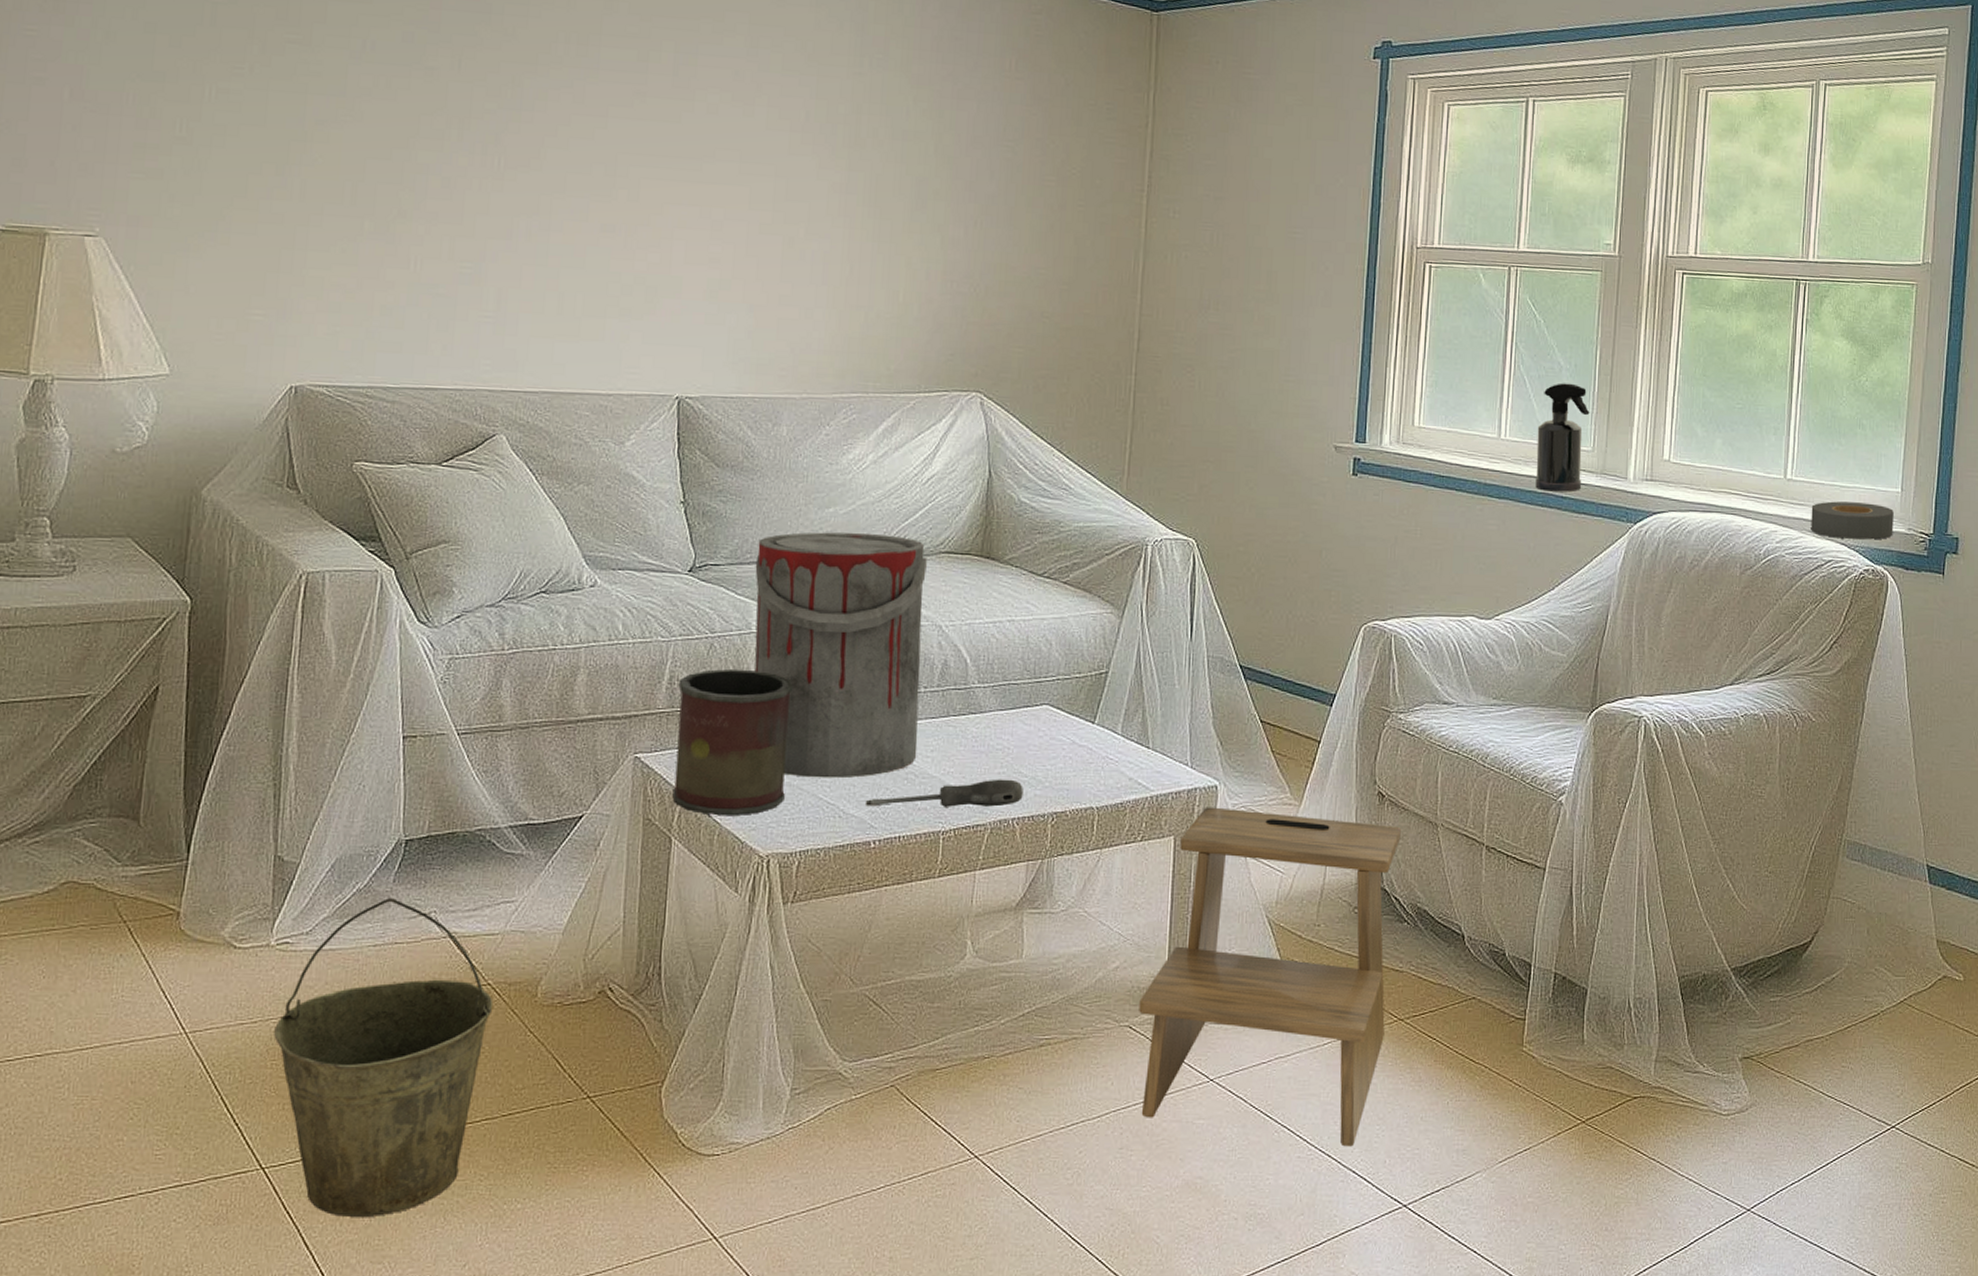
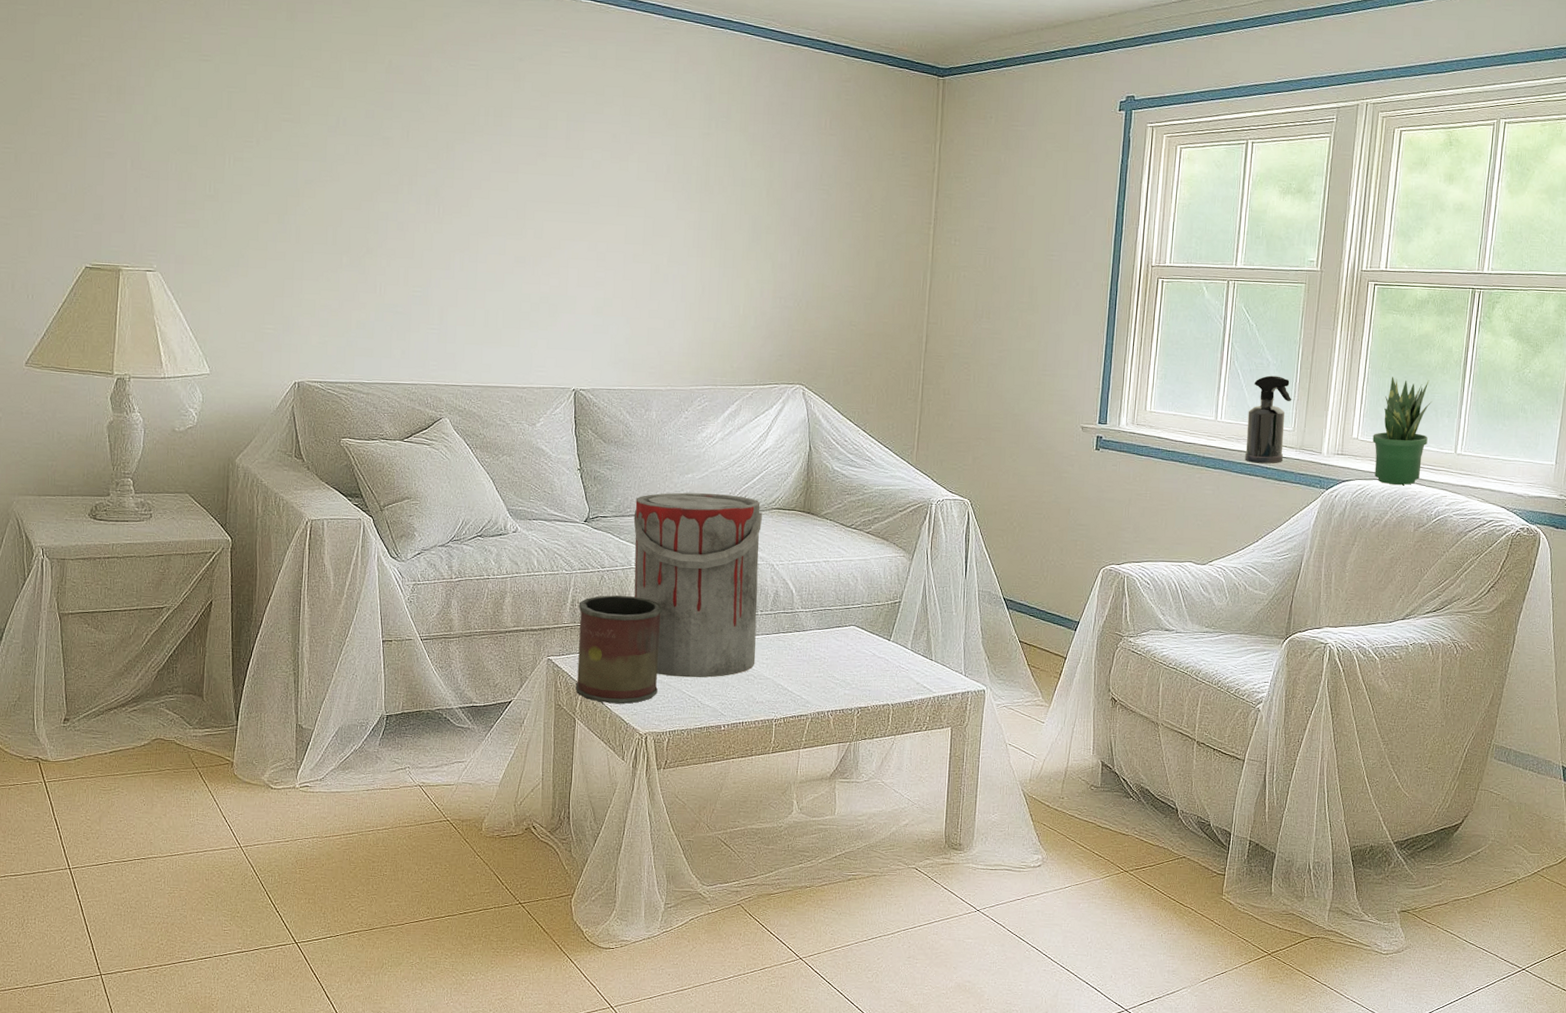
bucket: present [274,898,494,1217] -> none [301,757,452,980]
screwdriver: present [865,779,1023,807] -> none [717,681,836,702]
step stool: present [1139,807,1401,1147] -> none [923,706,1129,964]
planter: none [1687,385,1756,518] -> present [1372,377,1432,485]
adhesive tape: present [1811,501,1894,541] -> none [1475,472,1548,504]

